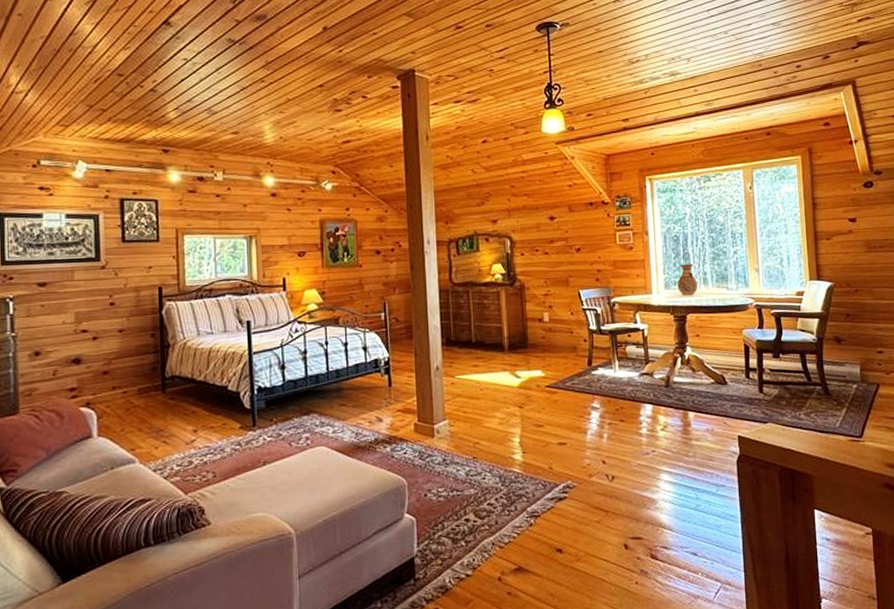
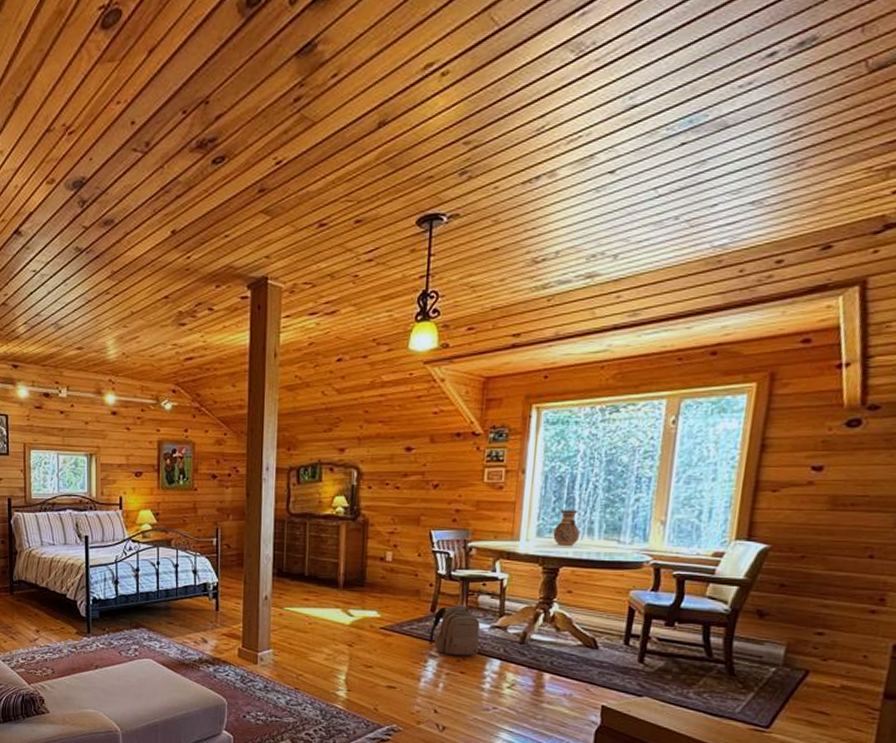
backpack: none [590,356,633,405] -> present [429,604,480,656]

